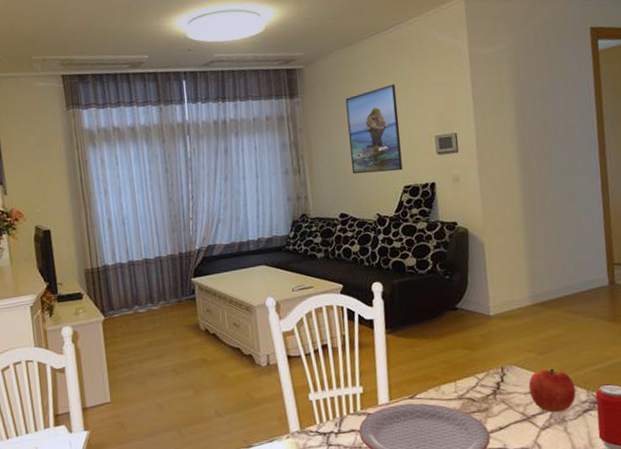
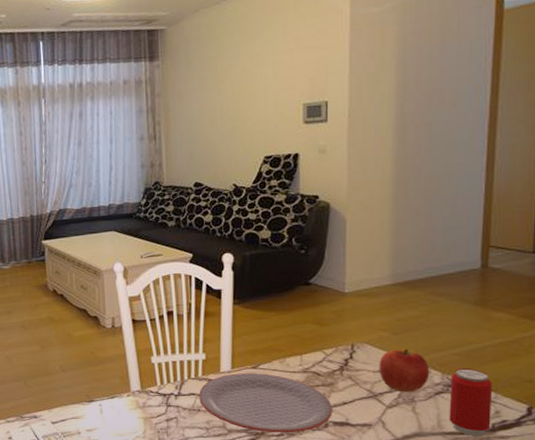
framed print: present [345,83,403,175] -> none [209,46,265,143]

